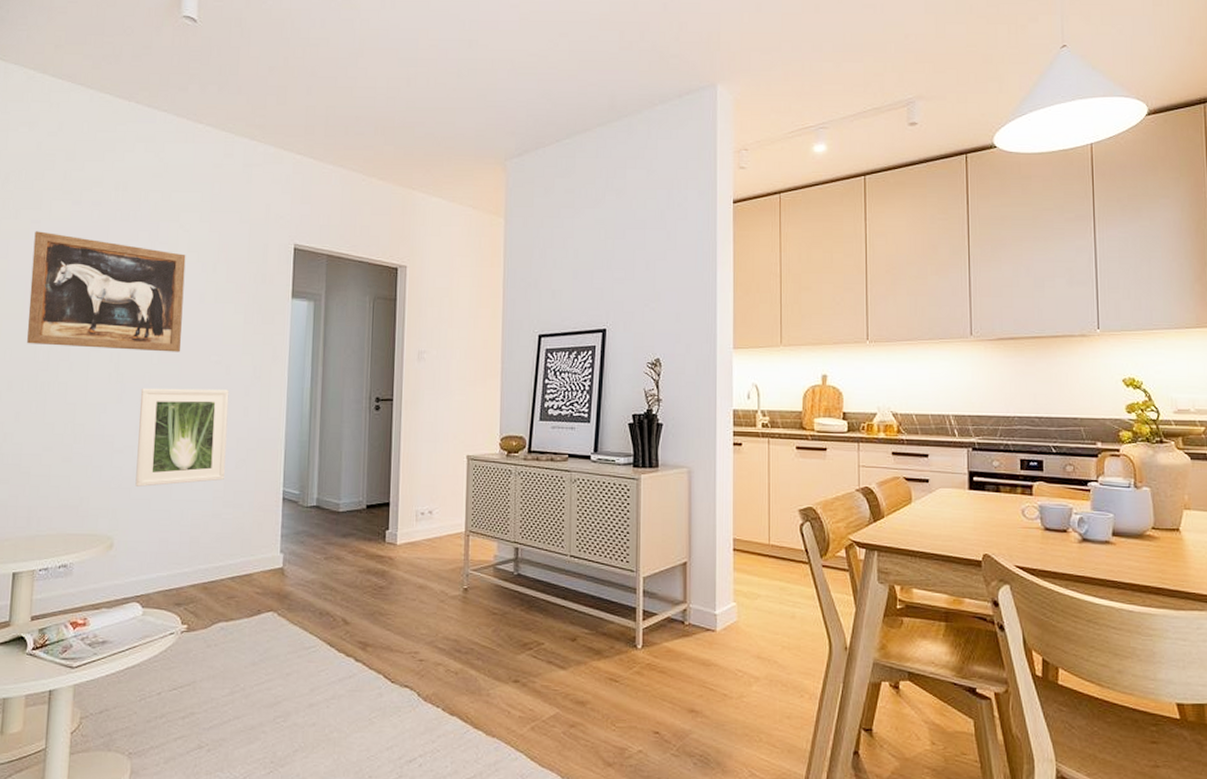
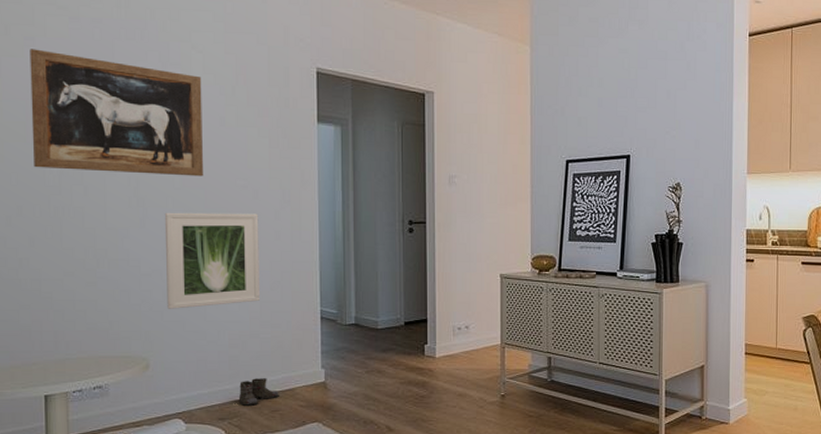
boots: none [196,561,236,591] -> present [238,378,279,406]

